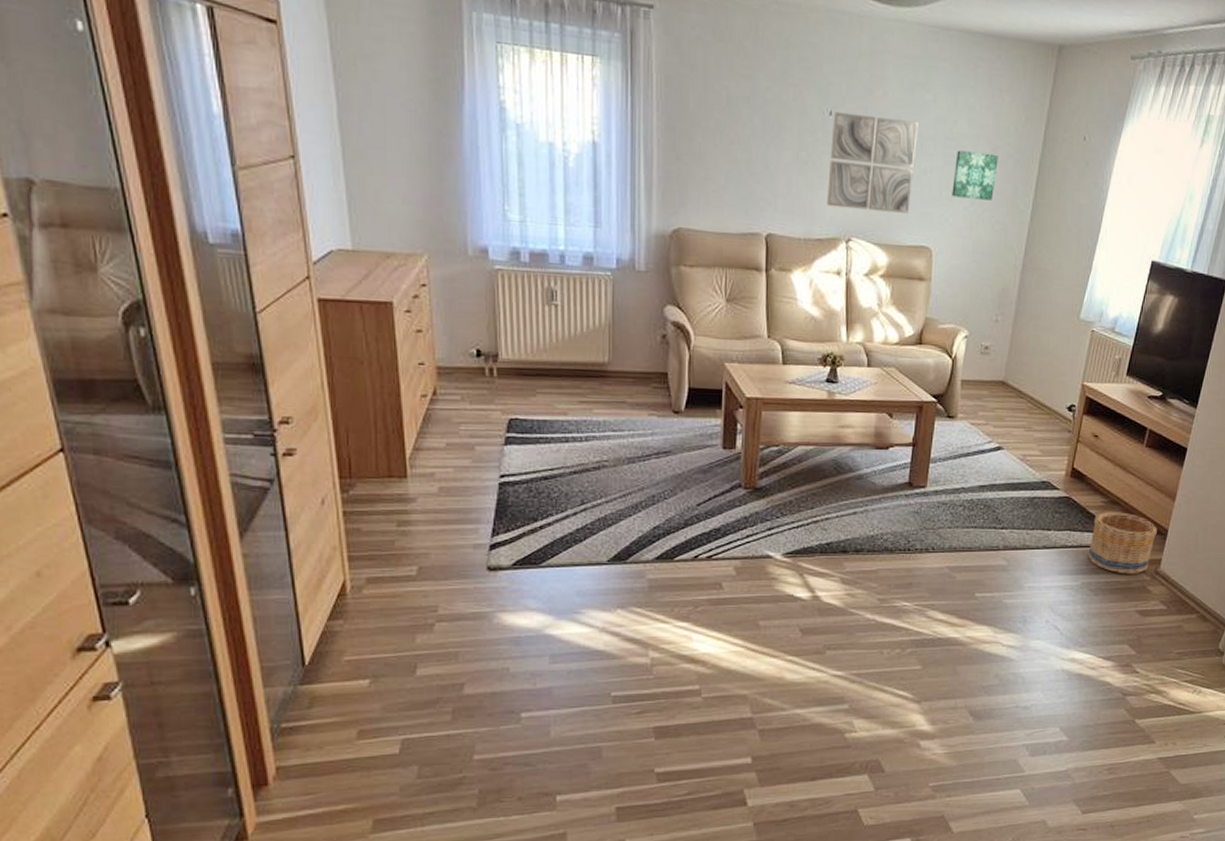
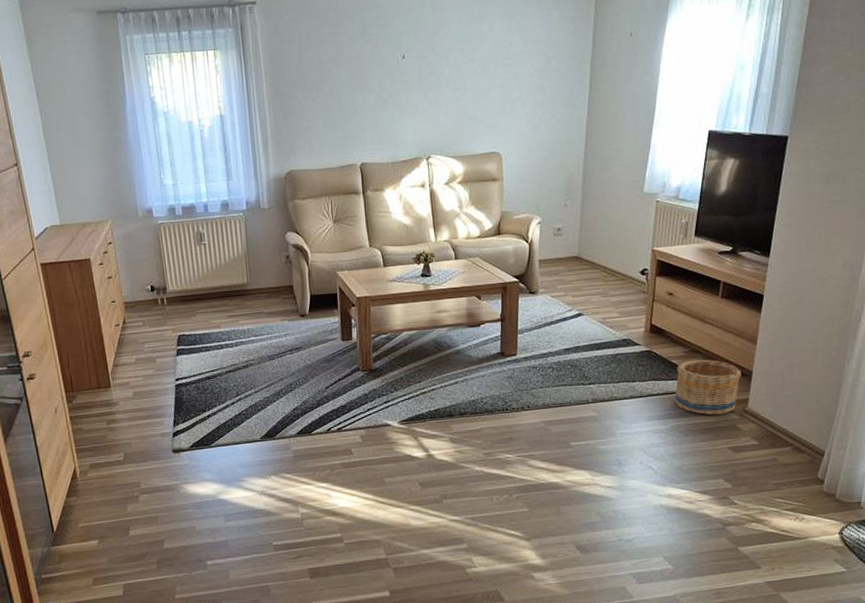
wall art: present [827,111,918,213] -> none [406,50,479,133]
wall art: present [952,150,999,201] -> none [514,63,553,107]

